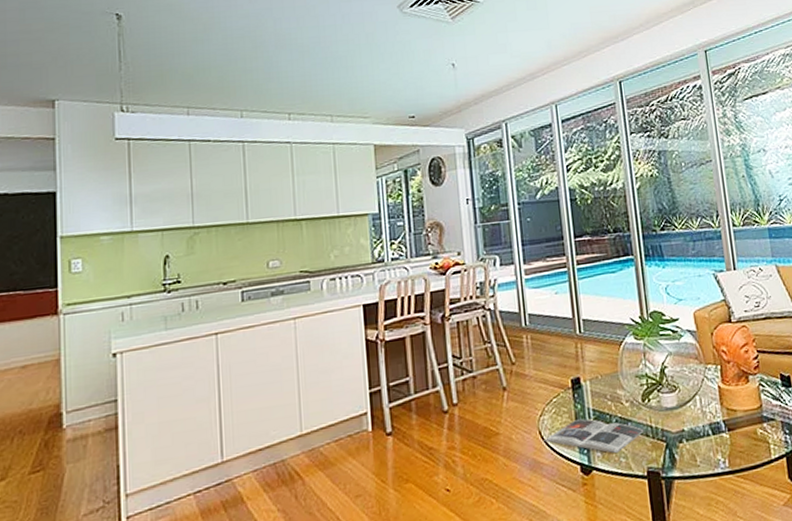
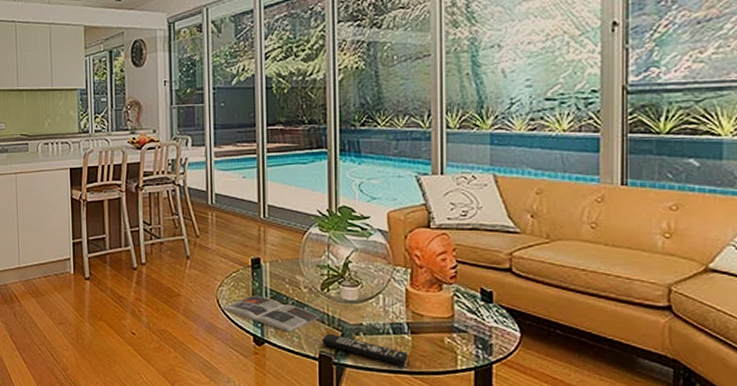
remote control: none [648,446,729,467] -> present [322,333,408,365]

